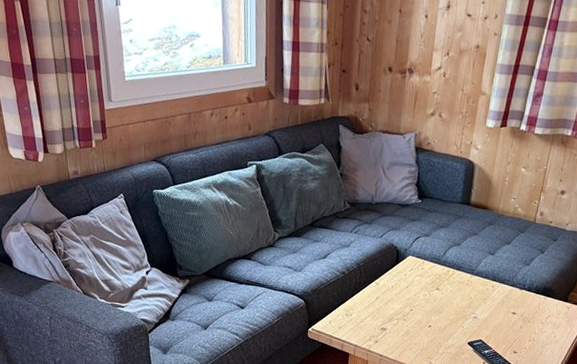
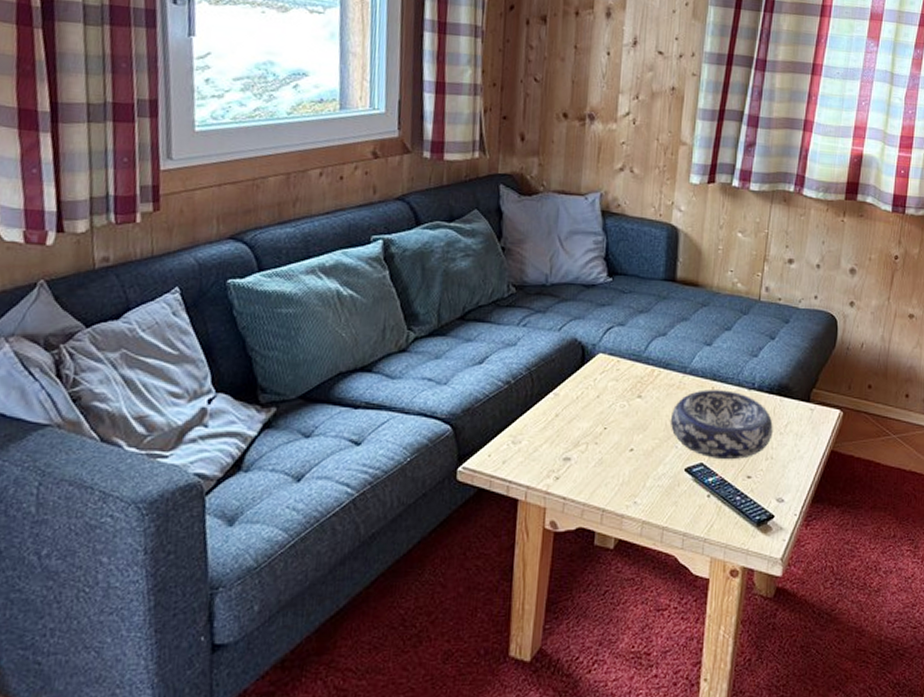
decorative bowl: none [459,287,537,339] -> present [671,390,773,460]

